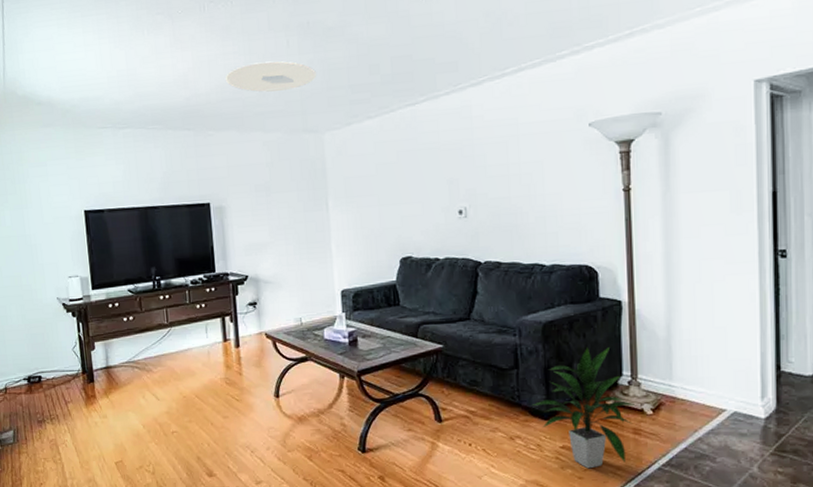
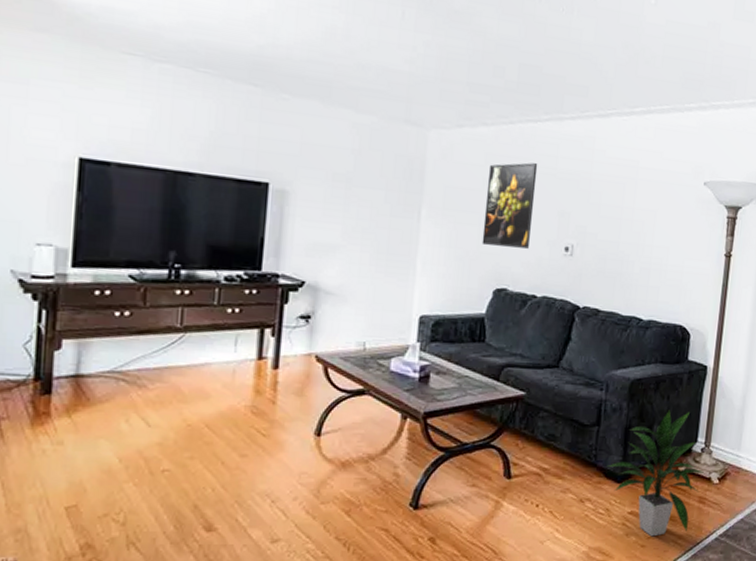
ceiling light: present [225,61,317,93] -> none [315,25,433,70]
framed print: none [379,141,425,221] -> present [481,162,538,249]

